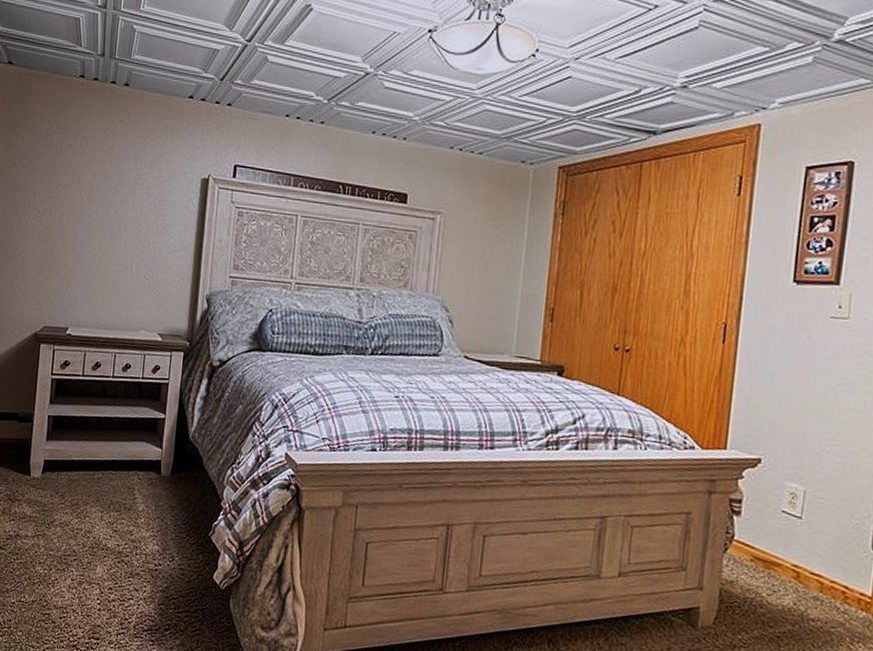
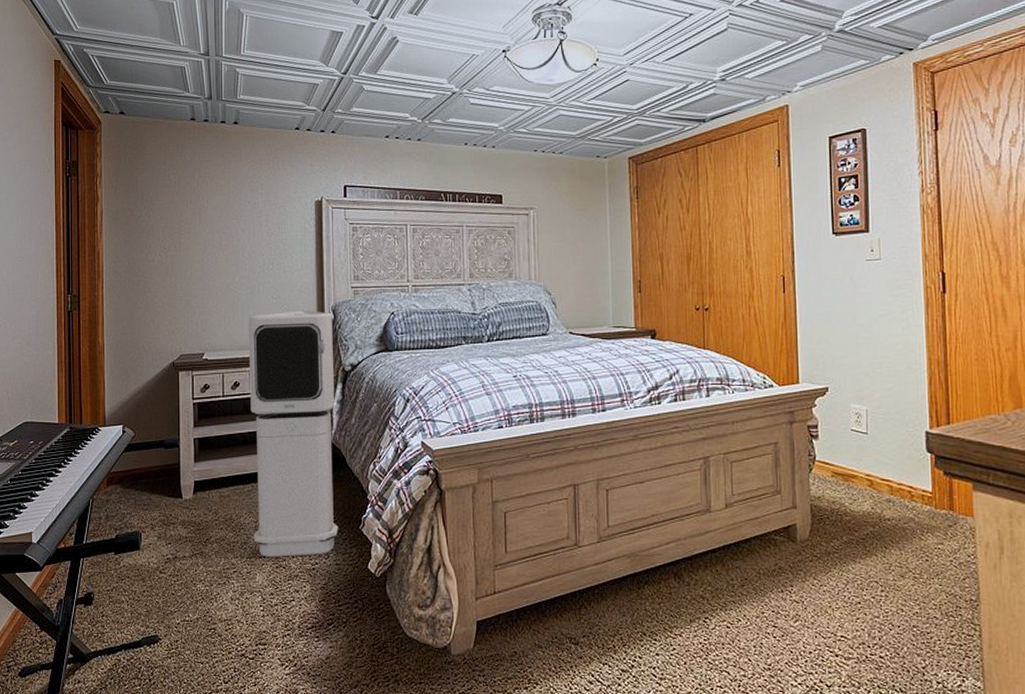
air purifier: none [98,294,206,557] -> present [248,310,339,557]

